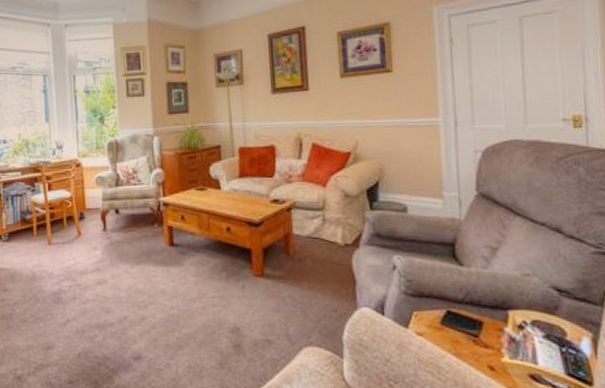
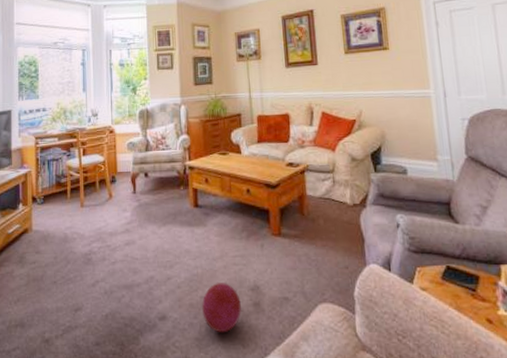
ball: none [179,324,221,374] -> present [202,283,241,333]

